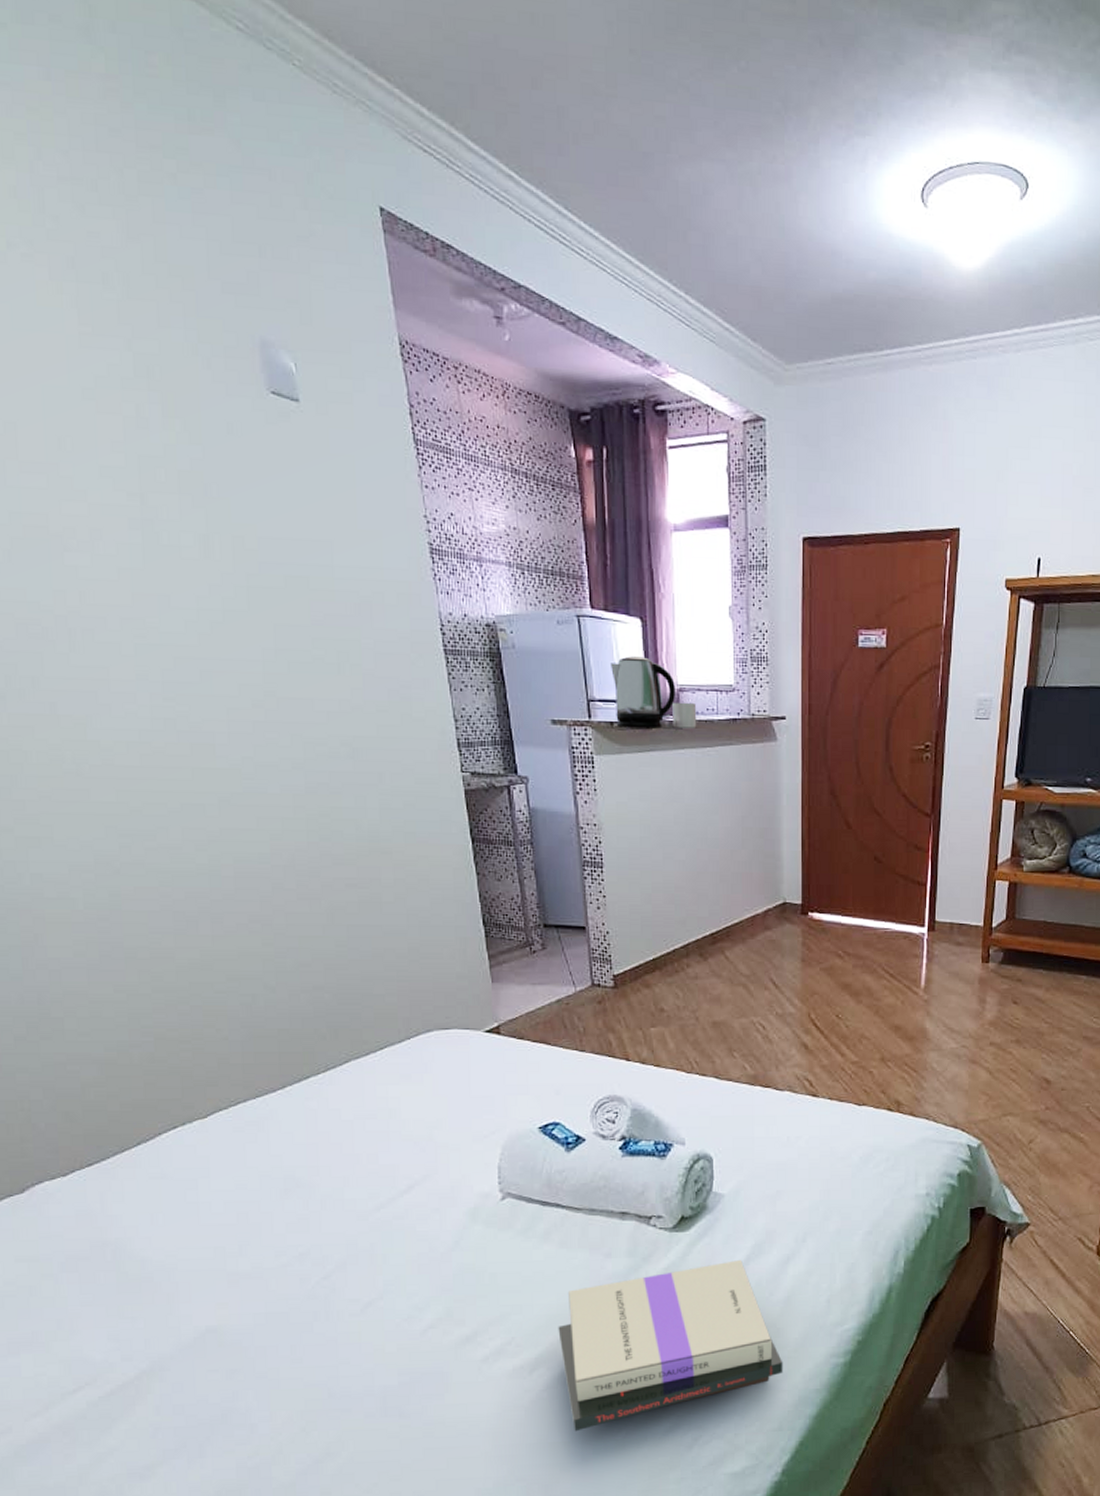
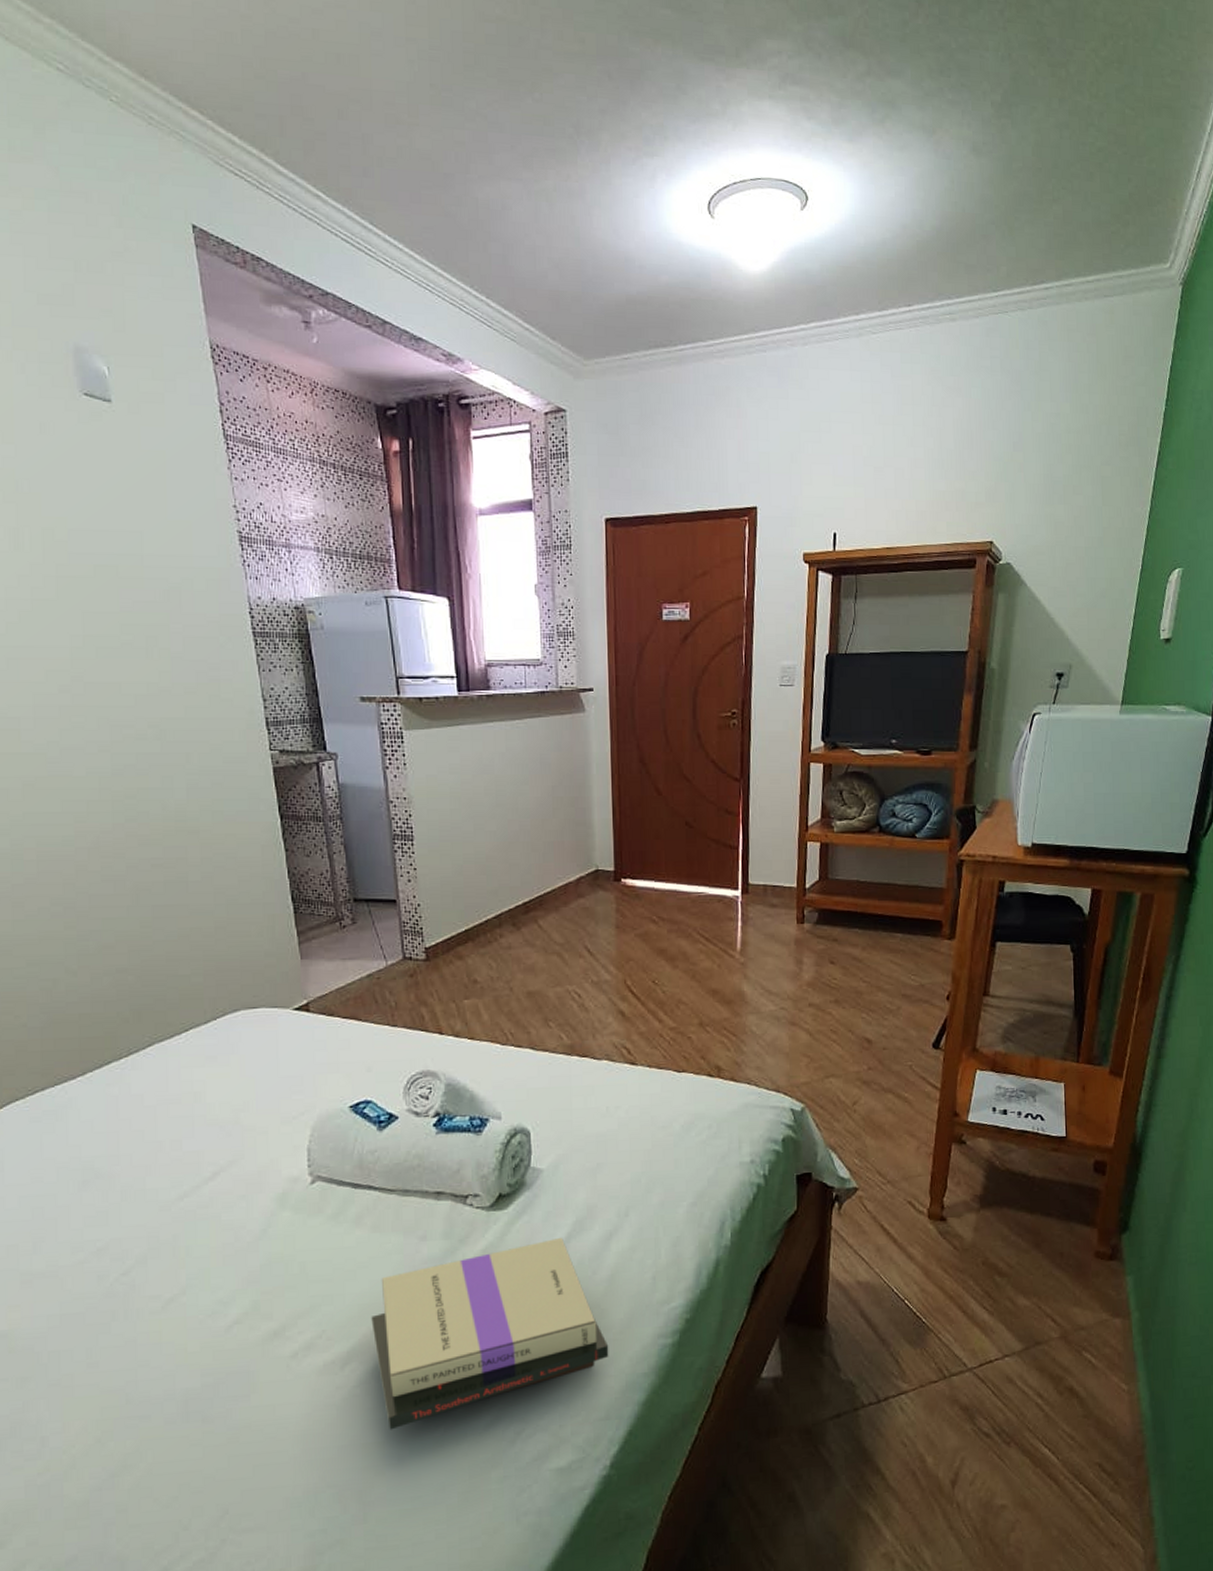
kettle: present [611,656,677,729] -> none [419,634,485,703]
mug: present [672,702,697,728] -> none [481,677,505,702]

